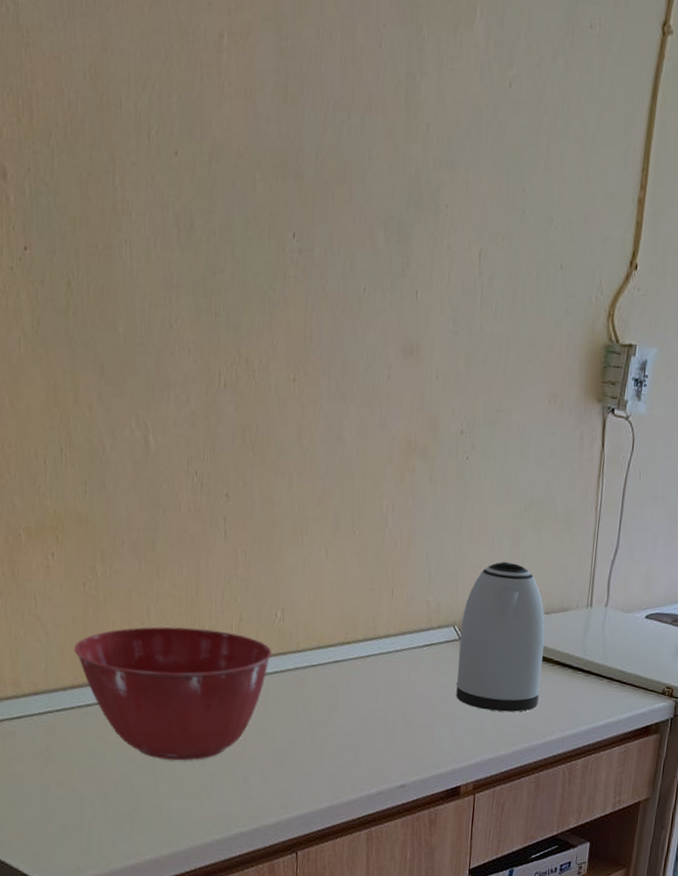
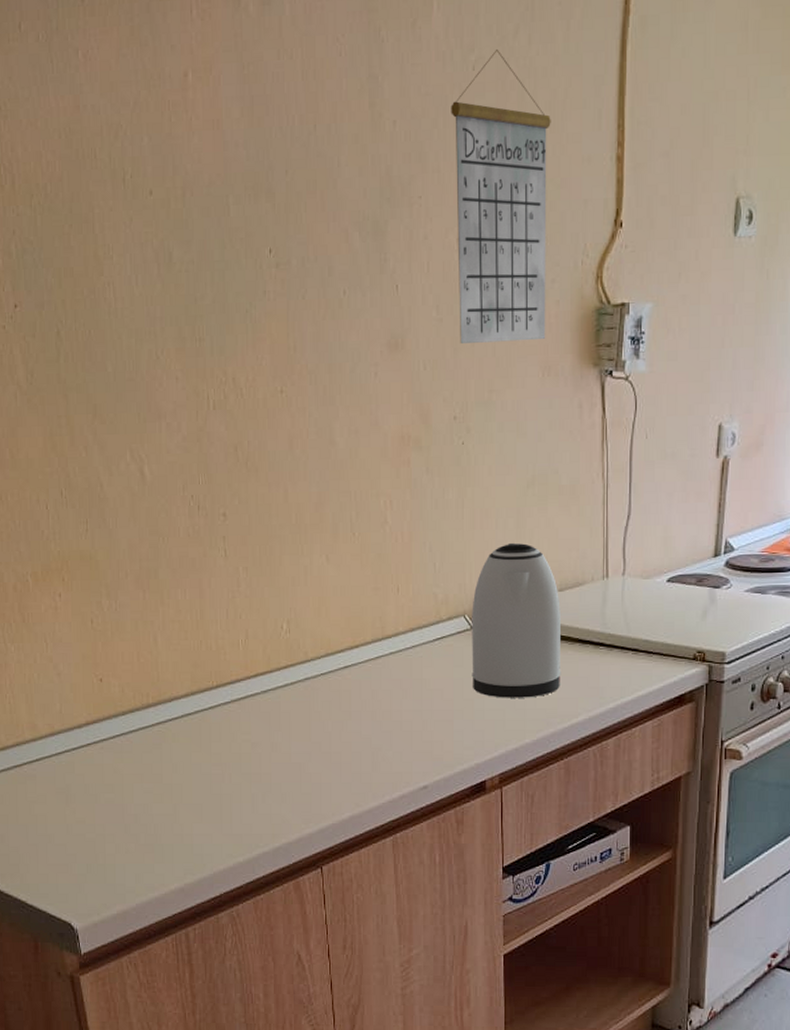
mixing bowl: present [74,626,272,761] -> none [86,650,280,786]
calendar: none [473,70,580,368] -> present [451,50,551,343]

